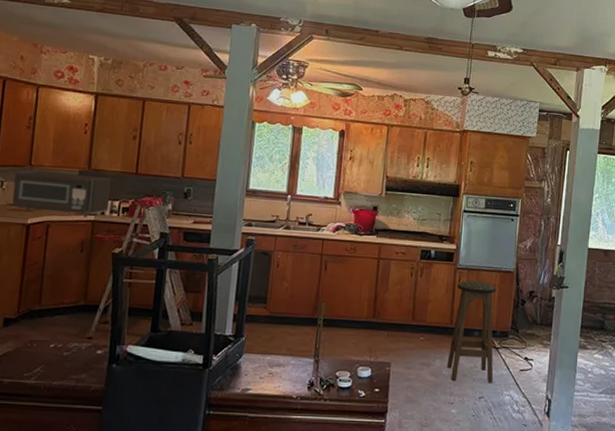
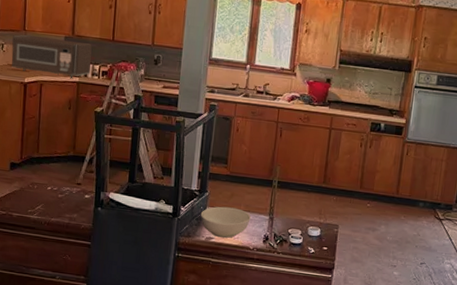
bowl: none [235,352,293,387] -> present [200,206,251,238]
stool: present [447,280,497,383] -> none [391,154,444,252]

